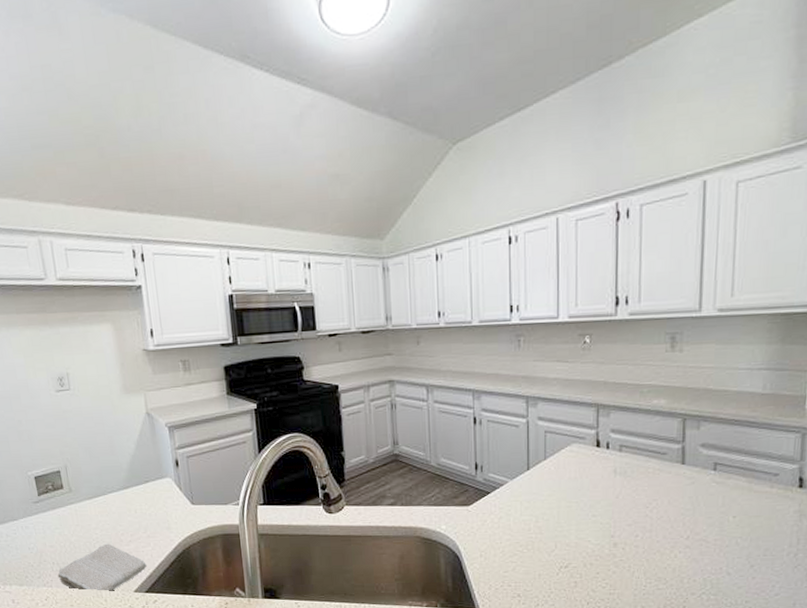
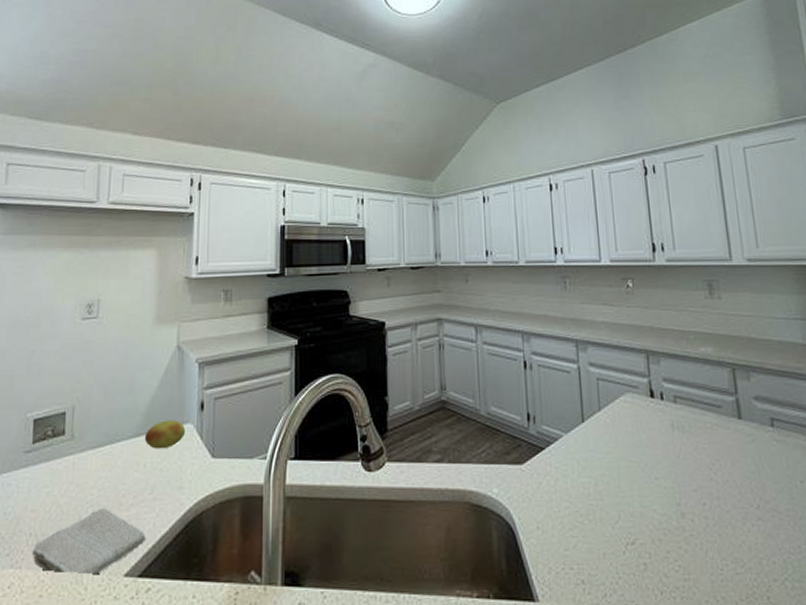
fruit: none [131,475,166,499] -> present [144,420,186,449]

